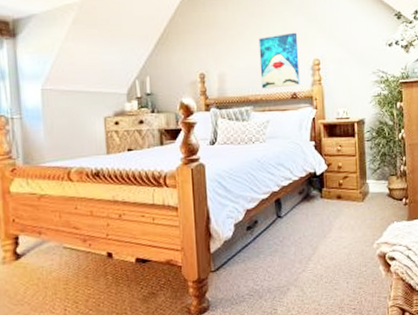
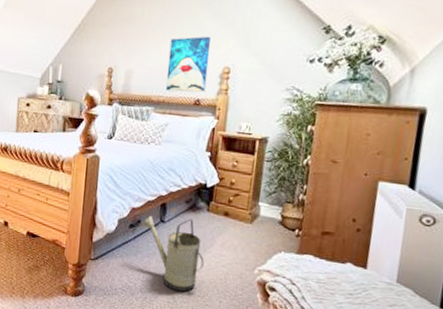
watering can: none [258,209,326,282] -> present [141,215,204,292]

